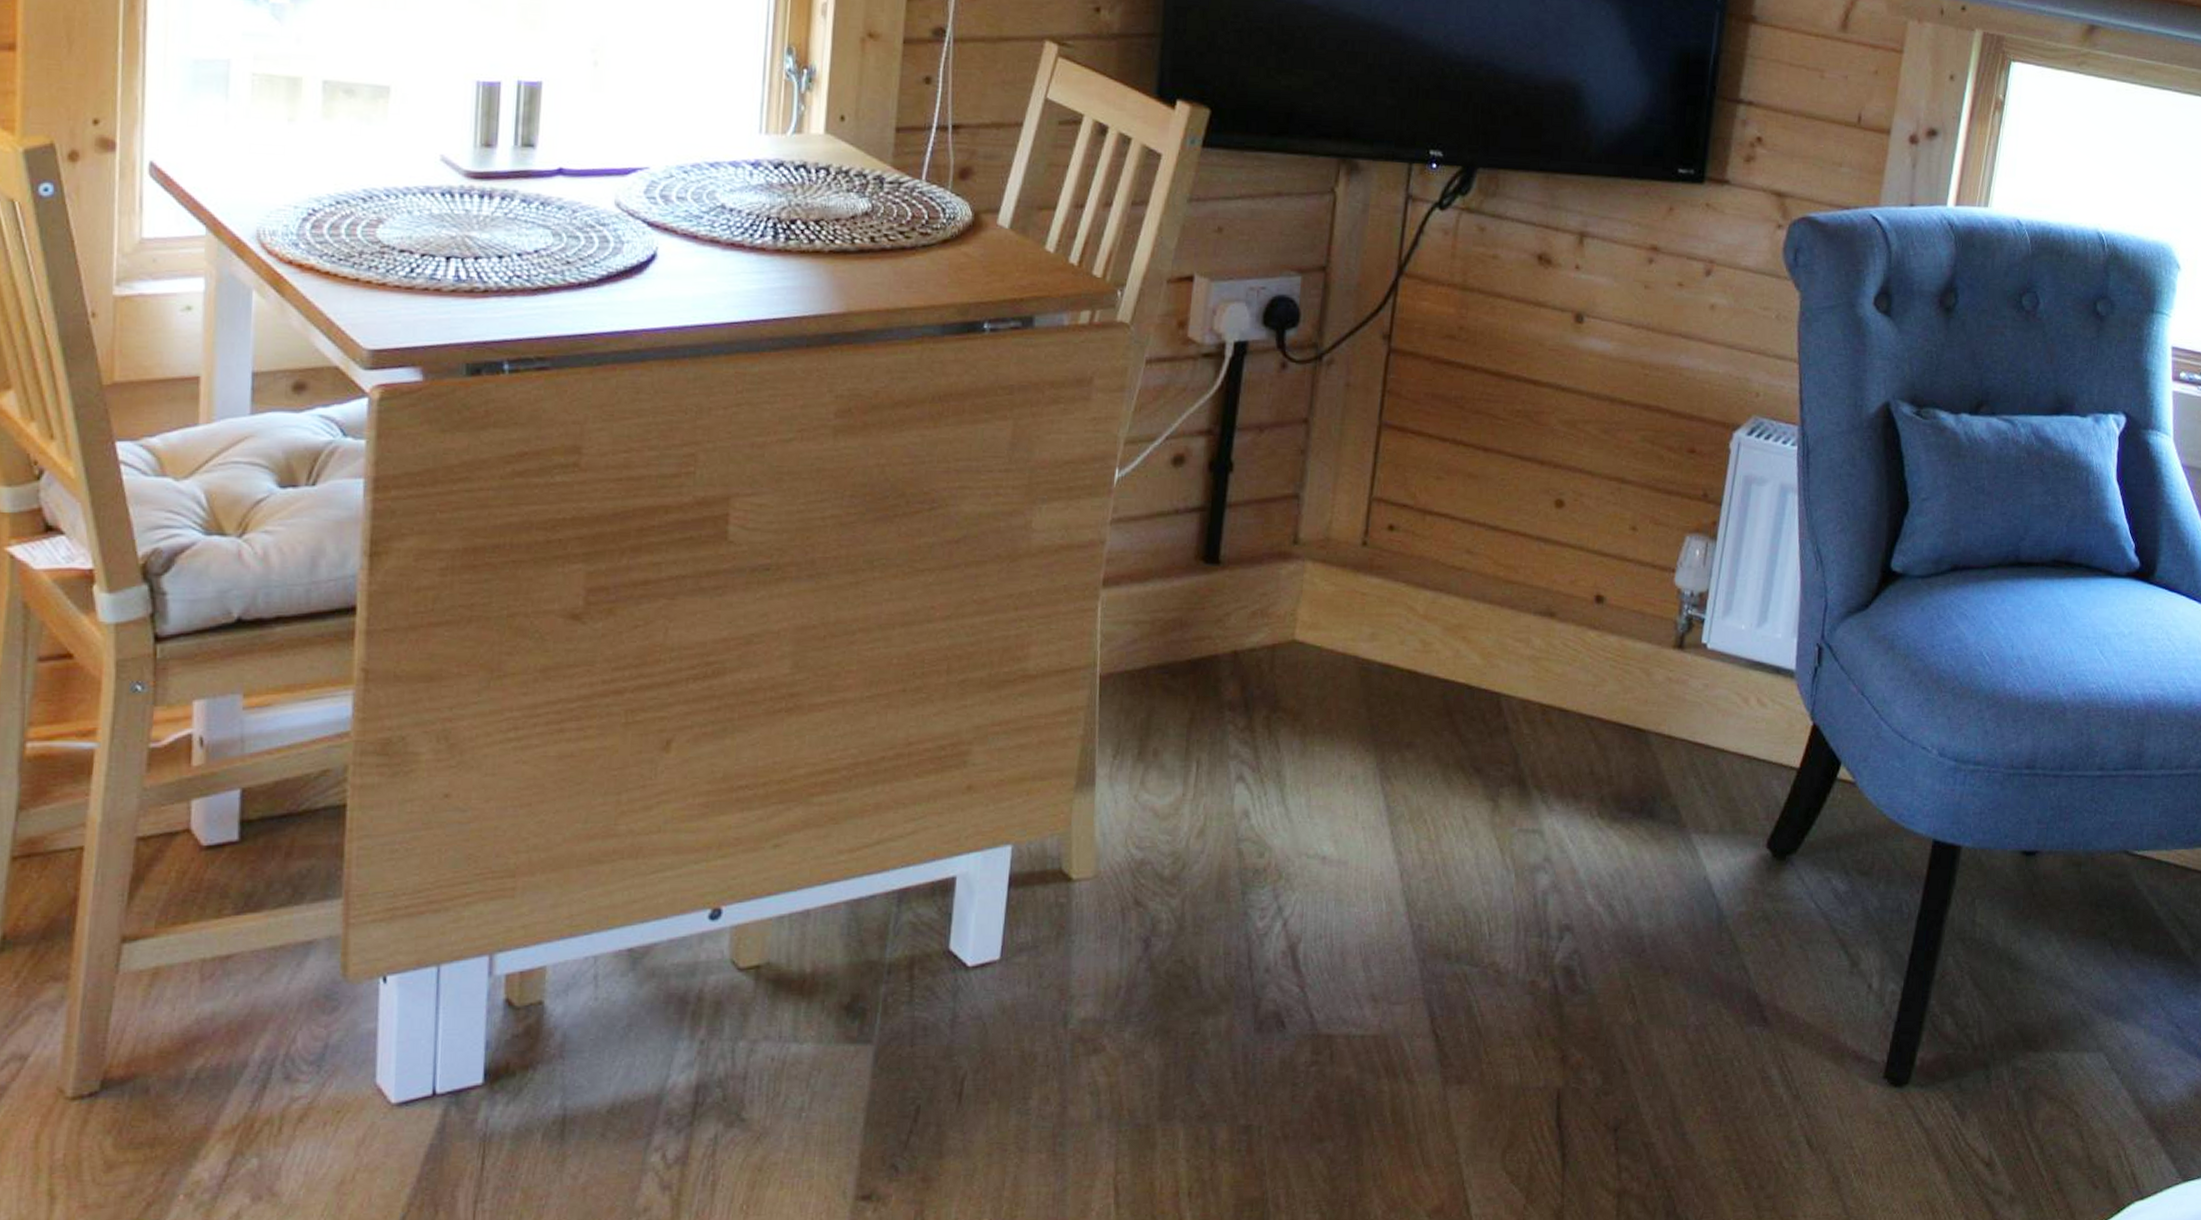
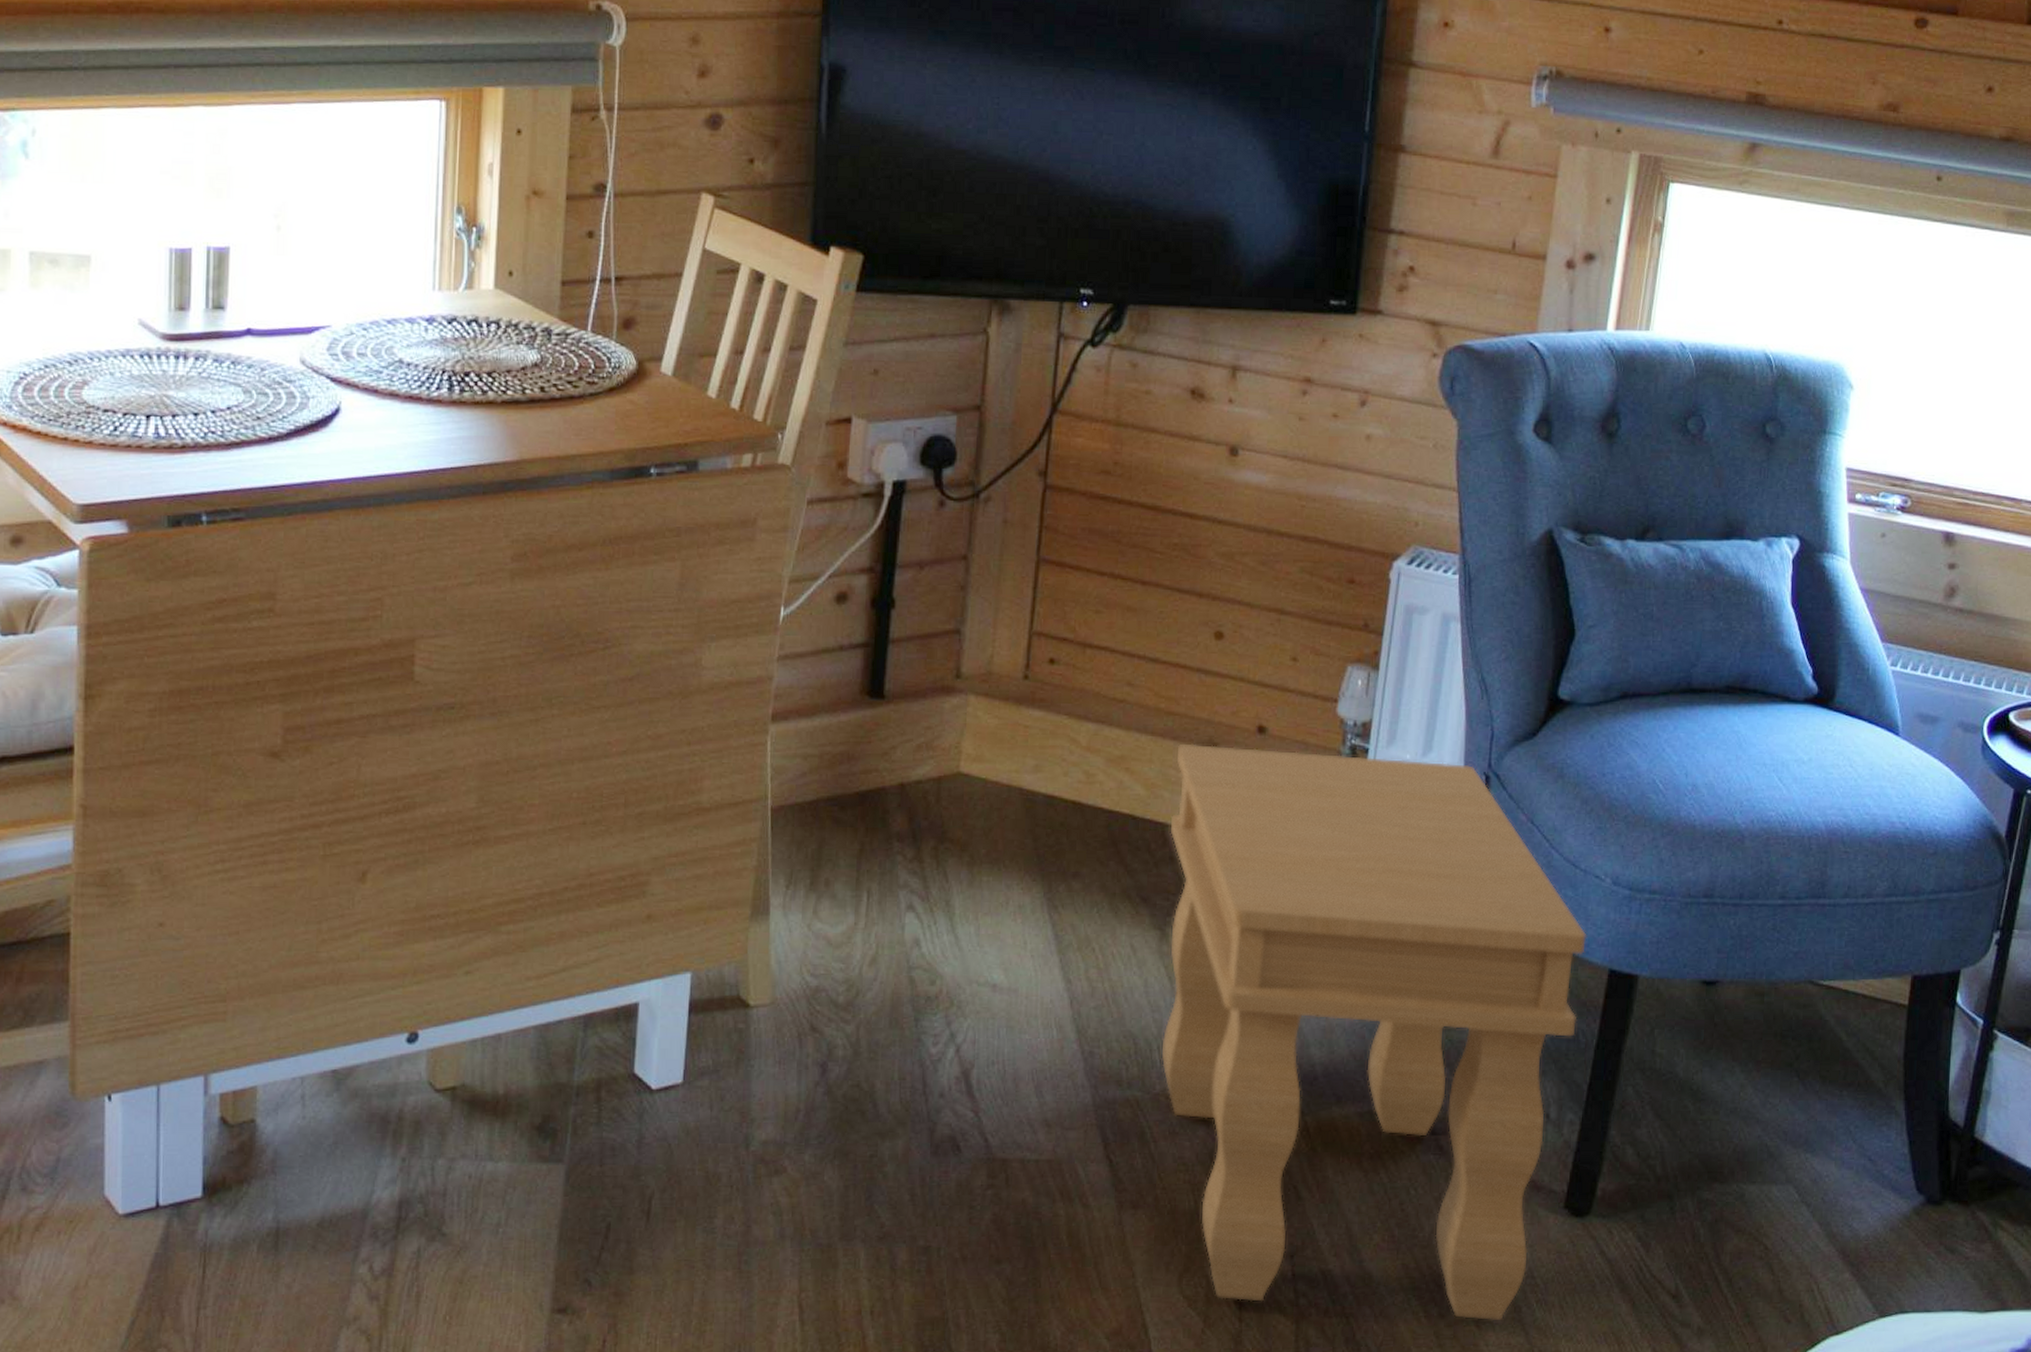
side table: none [1490,612,1913,1192] -> present [1161,743,1587,1321]

